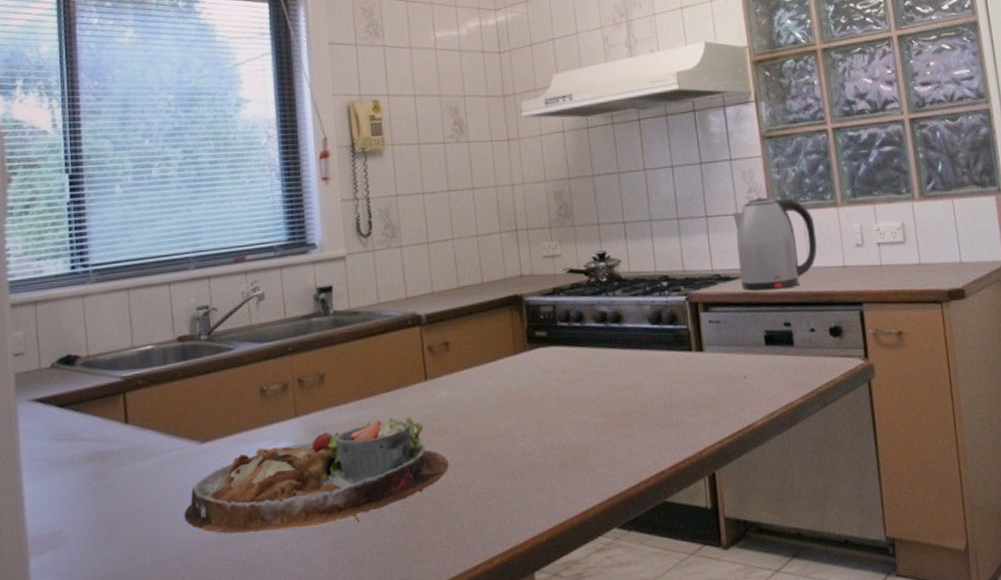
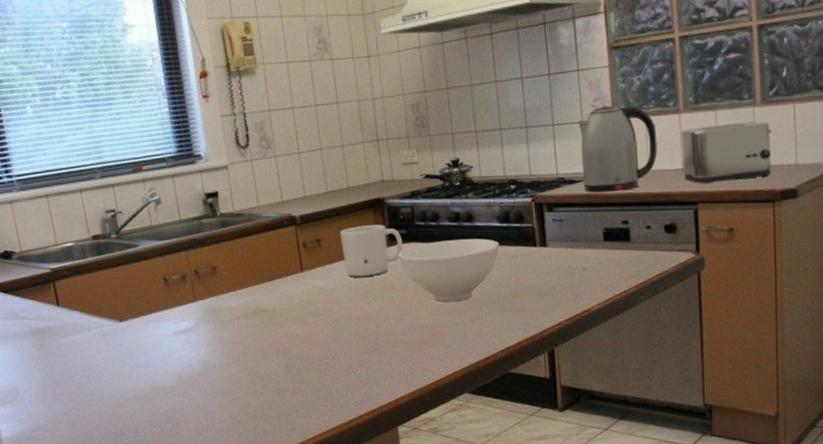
food platter: present [184,416,449,534] -> none [111,301,324,393]
mug: none [471,325,544,387] -> present [340,224,403,277]
bowl: none [537,341,652,417] -> present [398,238,500,302]
toaster: none [840,216,936,283] -> present [681,121,772,184]

